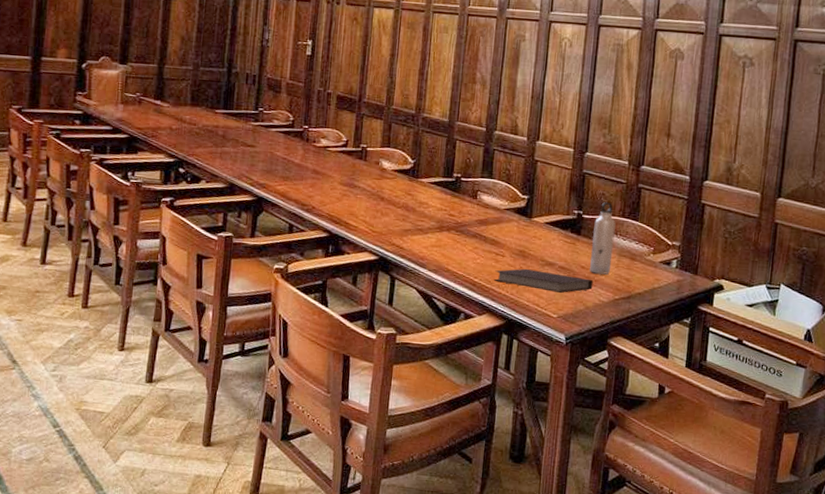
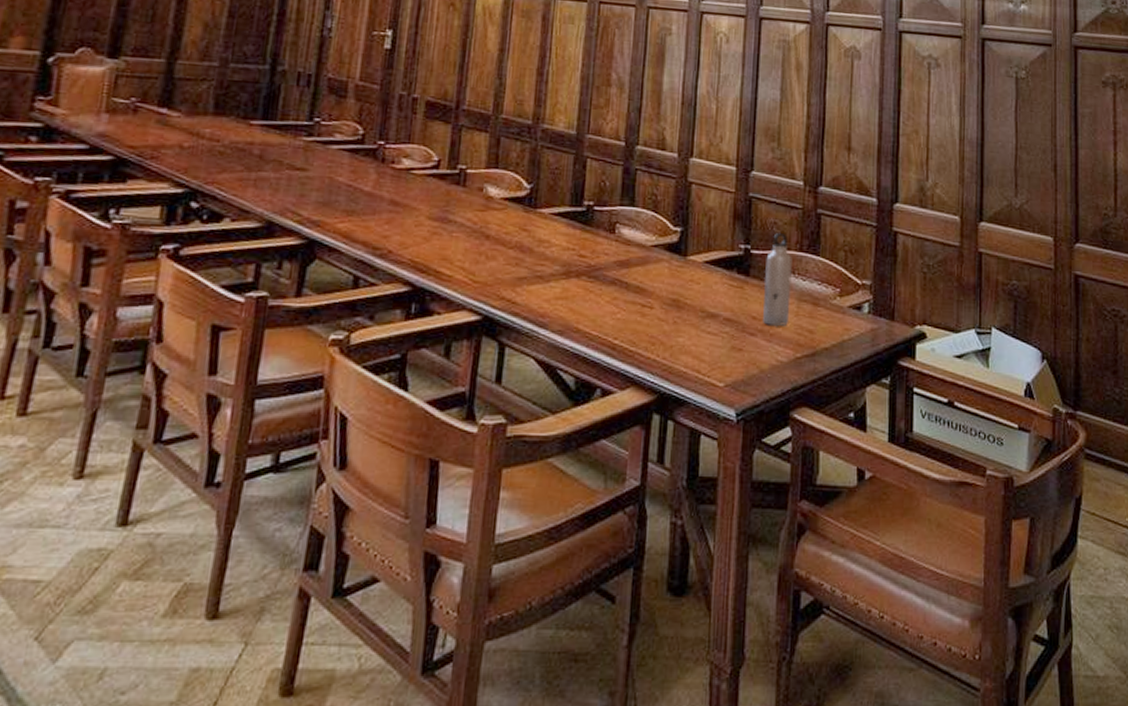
notebook: present [493,268,593,293] -> none [639,323,768,353]

